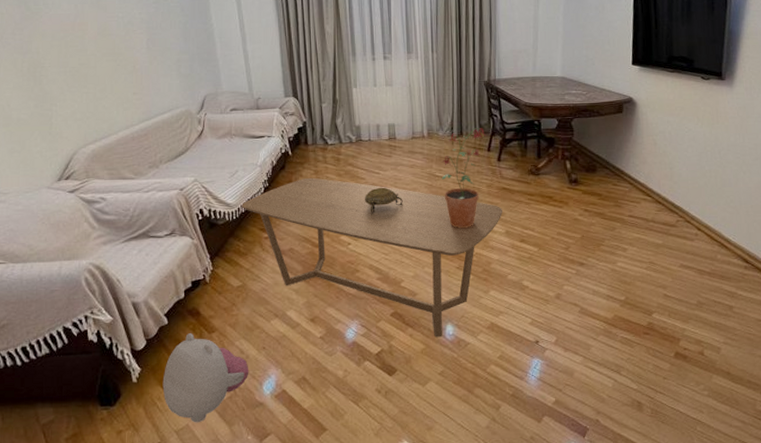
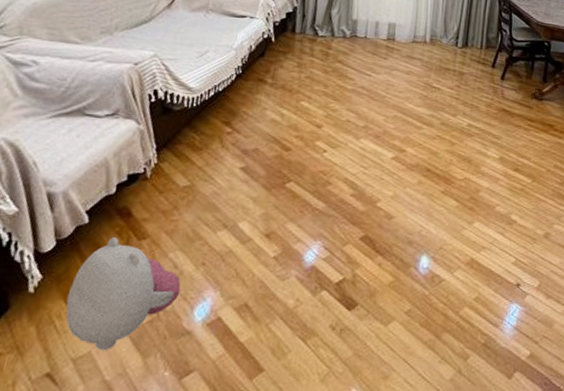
coffee table: present [242,177,502,337] -> none [205,70,499,270]
decorative bowl: present [365,187,403,215] -> none [350,91,393,121]
potted plant: present [441,128,487,228] -> none [438,40,493,148]

